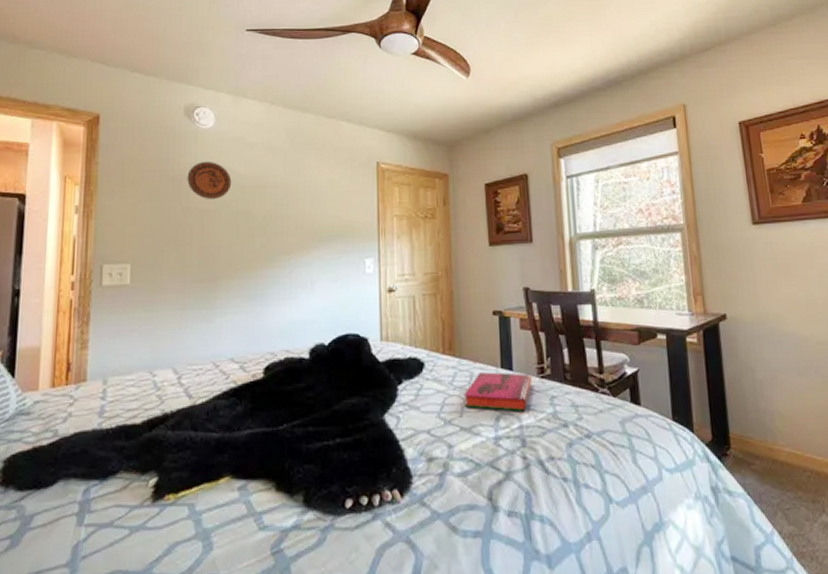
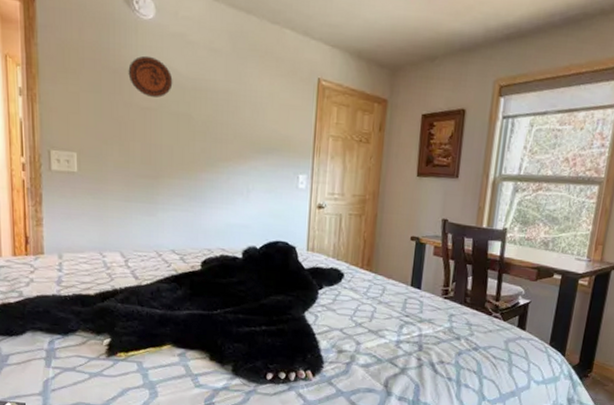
hardback book: present [463,372,533,412] -> none [374,288,437,324]

